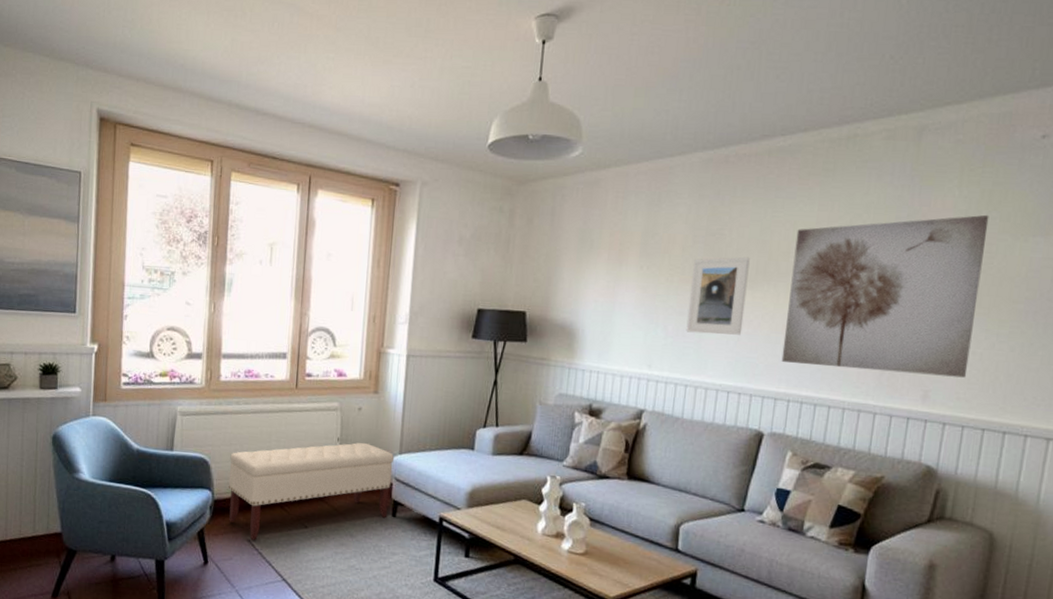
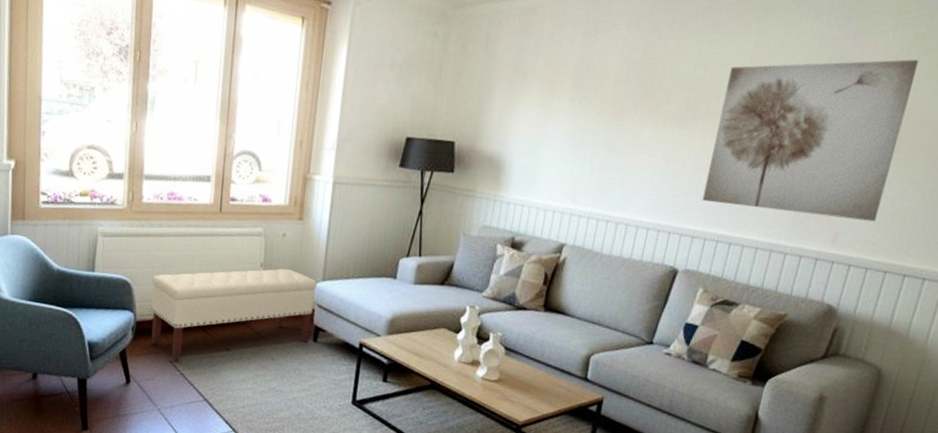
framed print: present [686,256,750,335] -> none [612,93,681,173]

